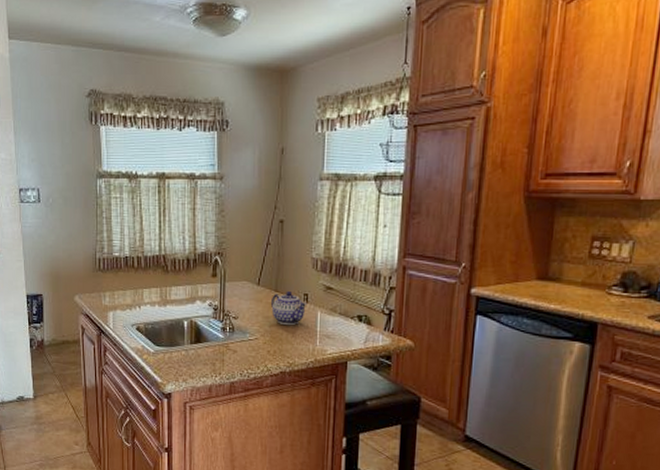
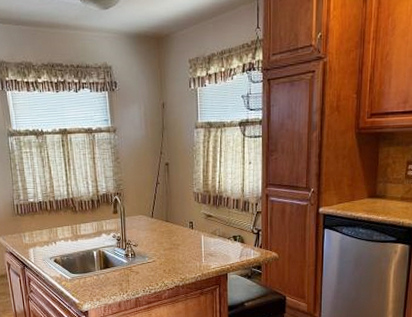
teapot: present [270,291,308,325] -> none [163,221,193,248]

